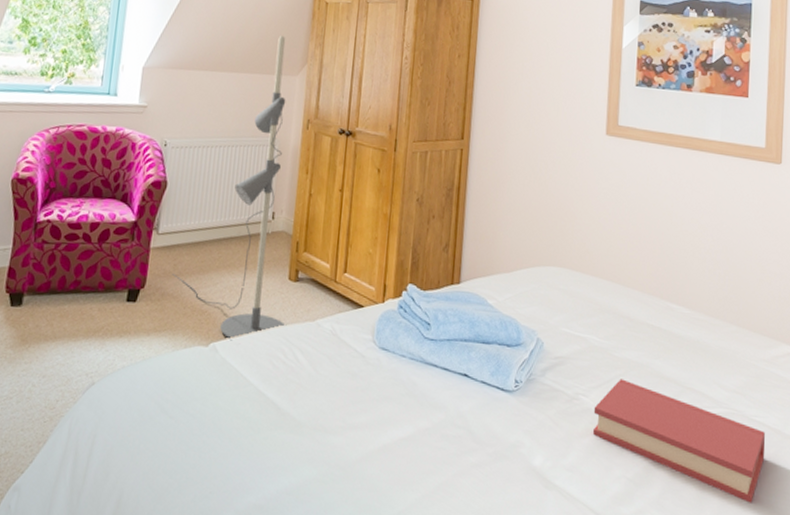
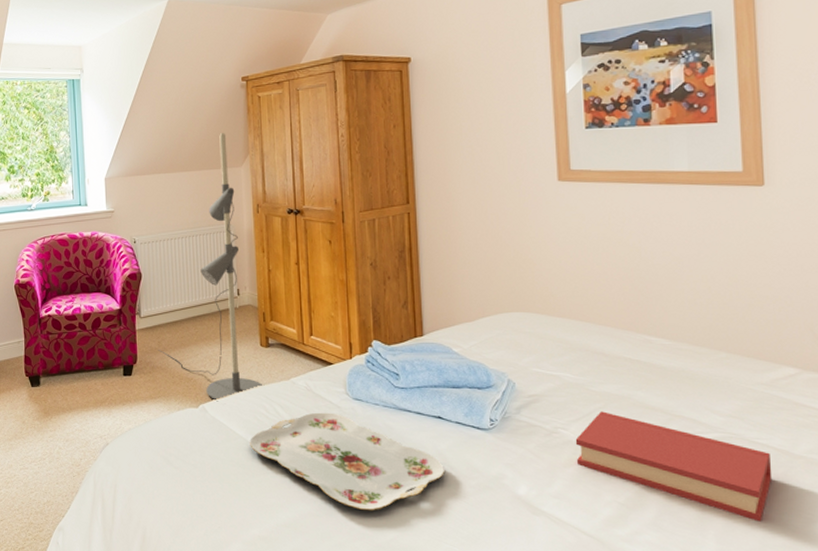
serving tray: none [260,361,464,479] -> present [250,412,444,511]

